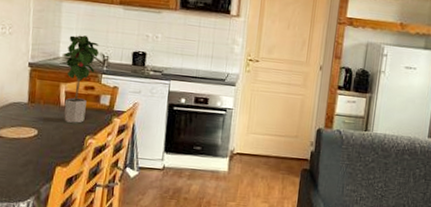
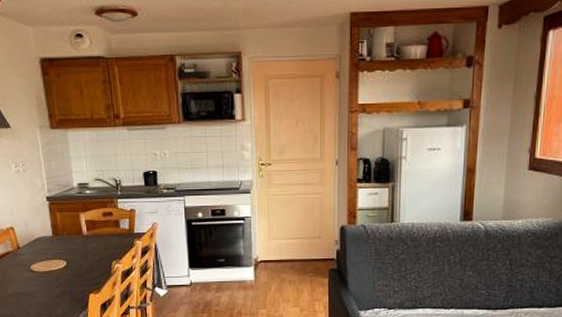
potted plant: present [64,35,99,123] -> none [78,162,111,250]

